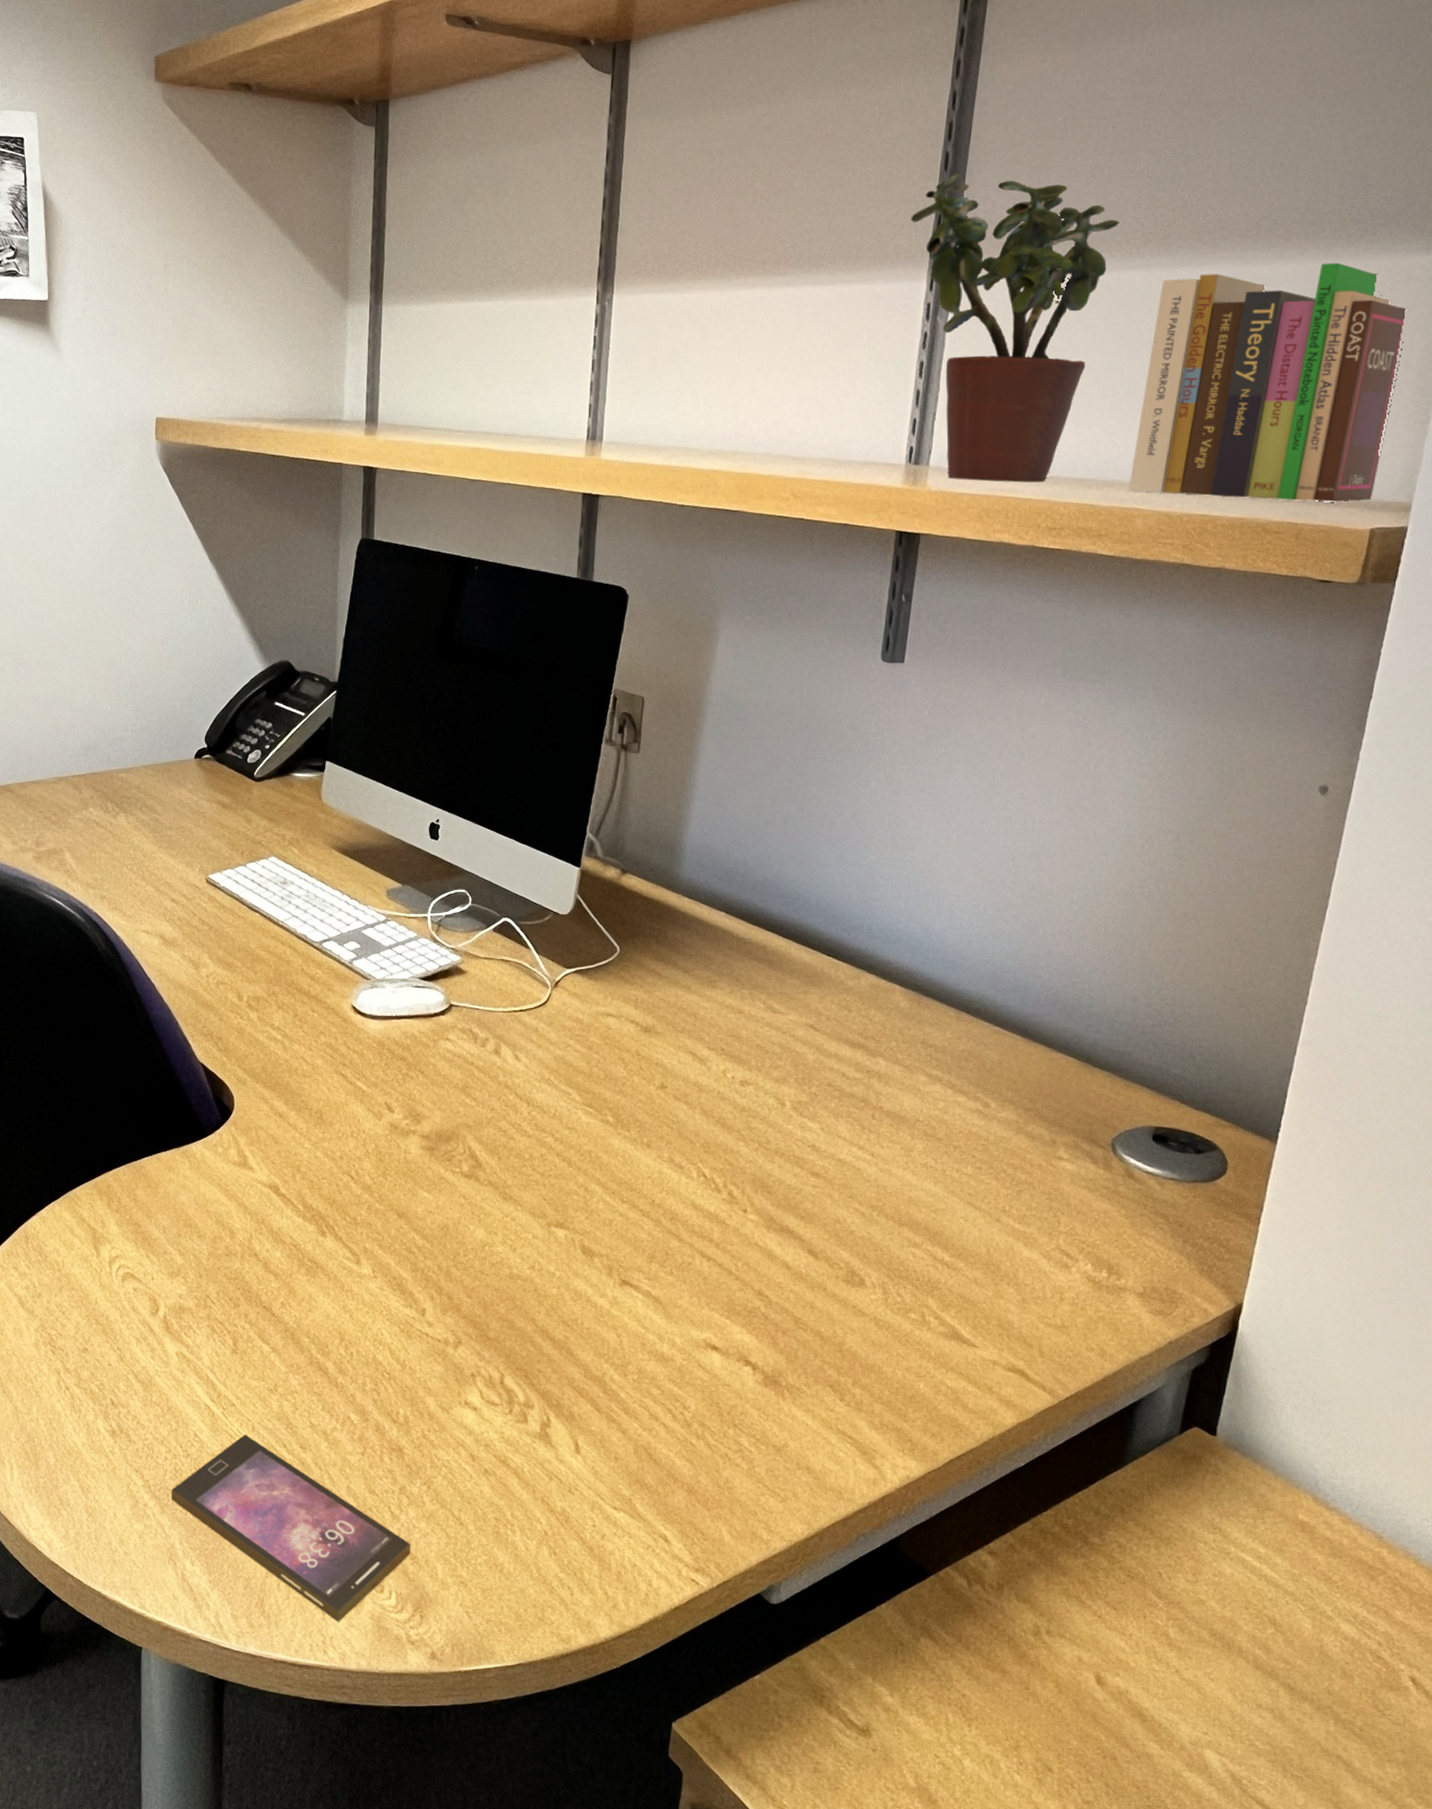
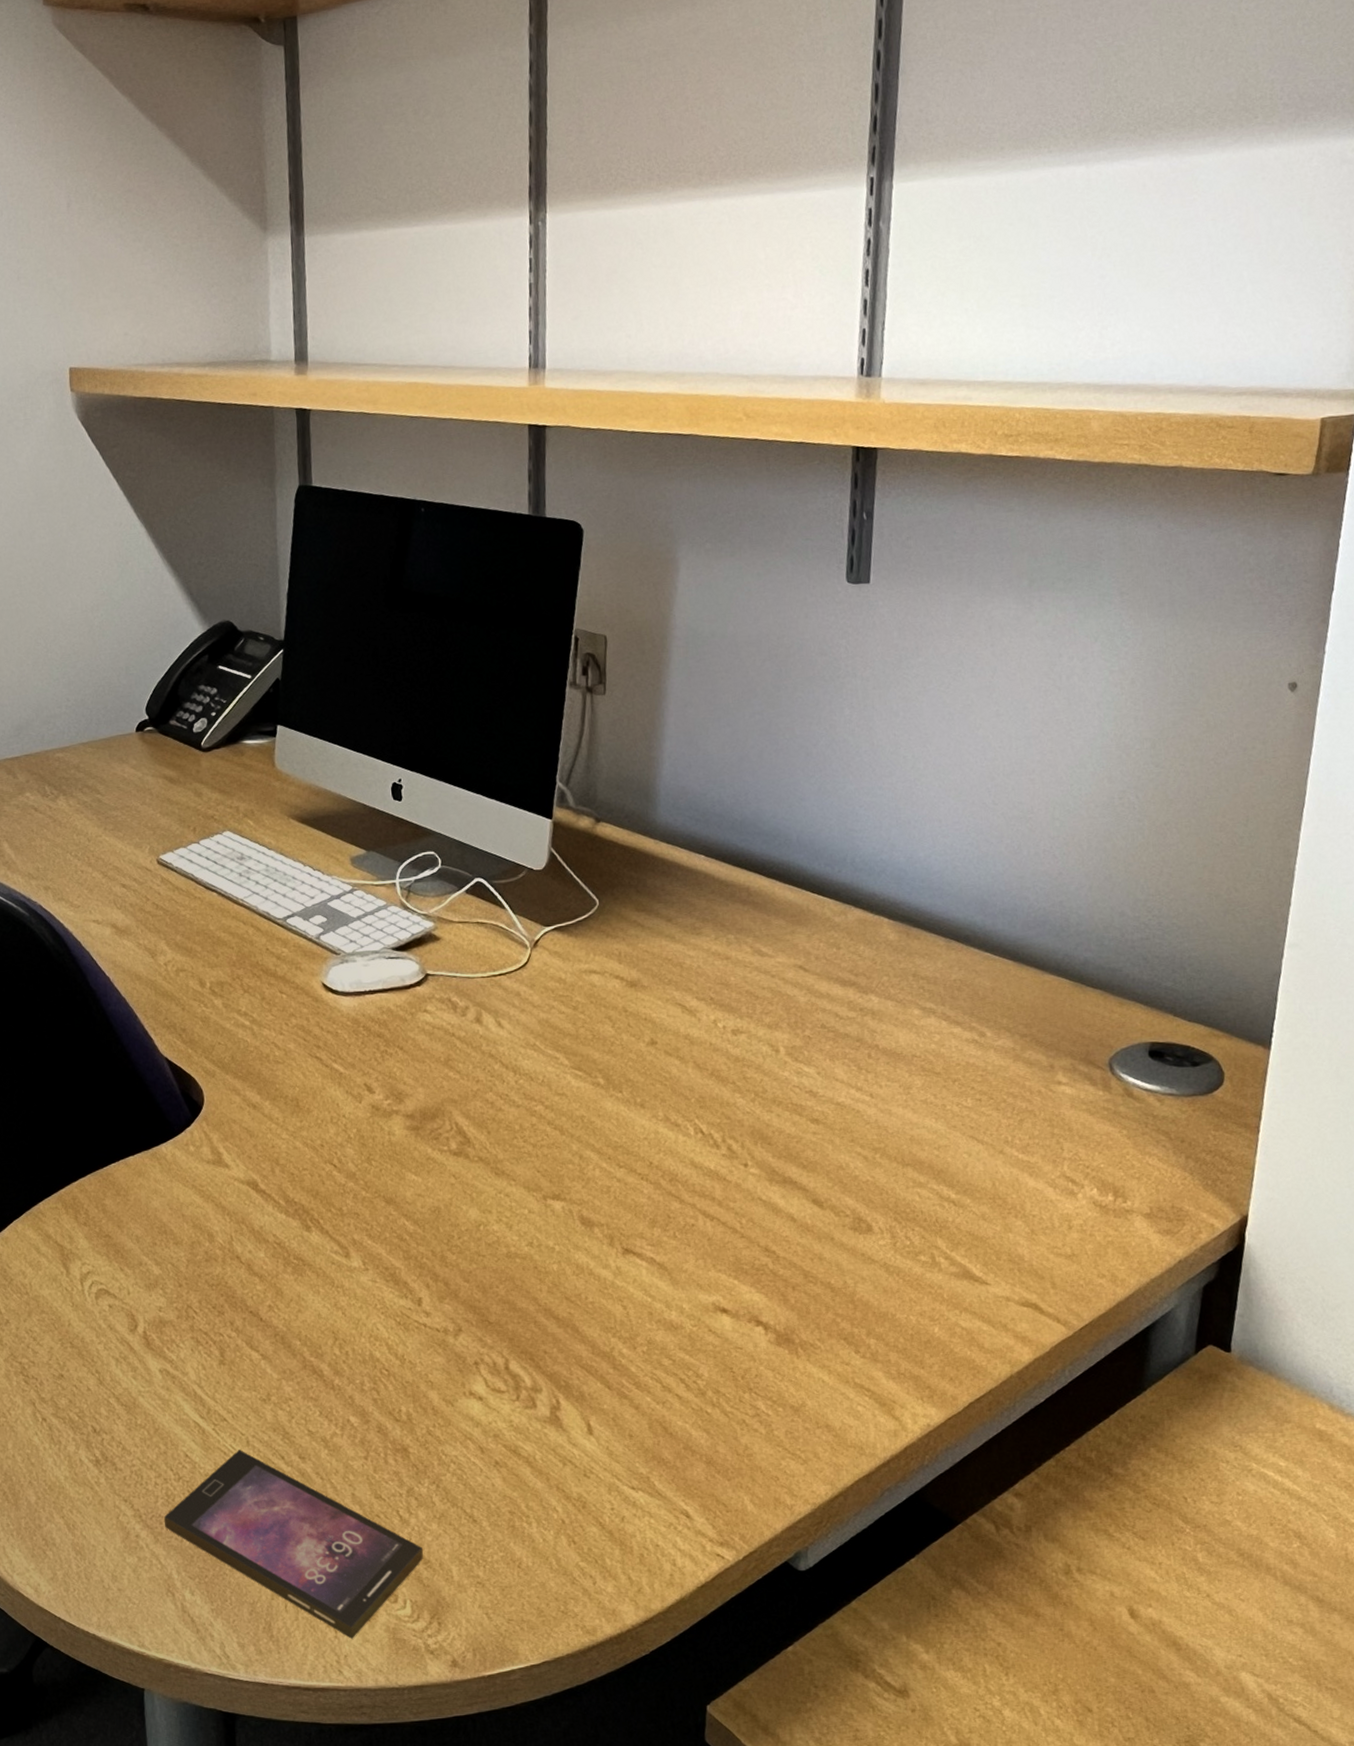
potted plant: present [911,173,1120,483] -> none [846,72,1056,391]
books: present [1129,262,1409,502] -> none [1082,148,1344,394]

